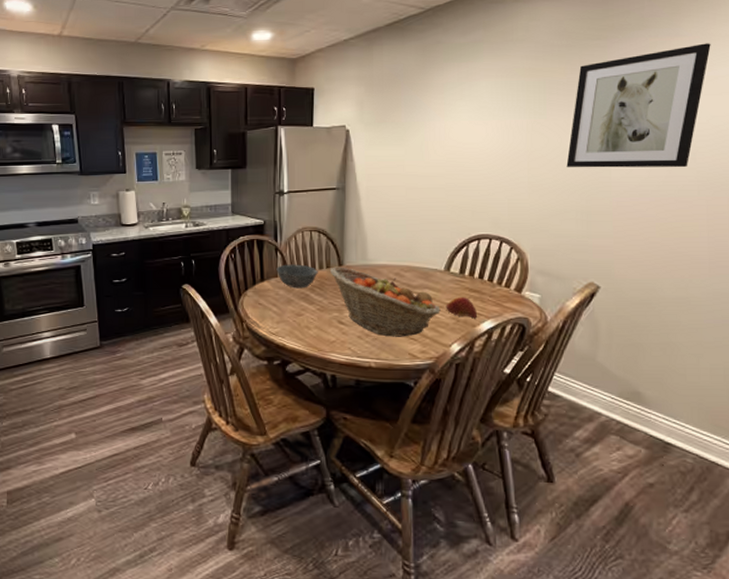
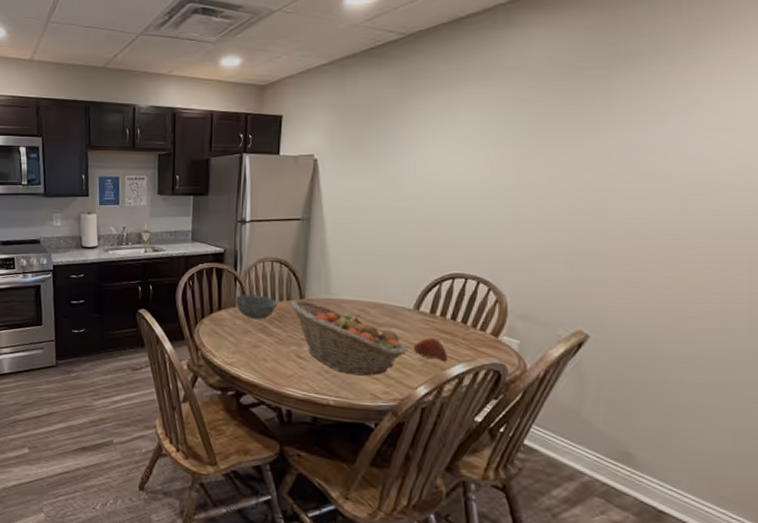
wall art: present [566,43,711,168] -> none [557,73,736,210]

